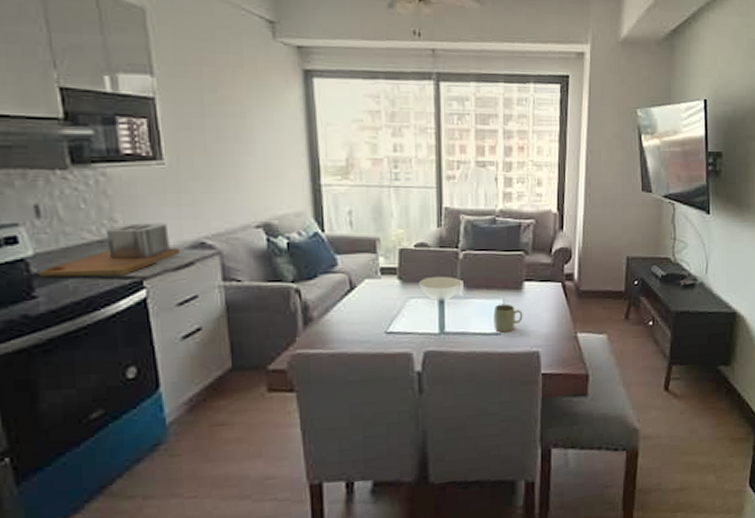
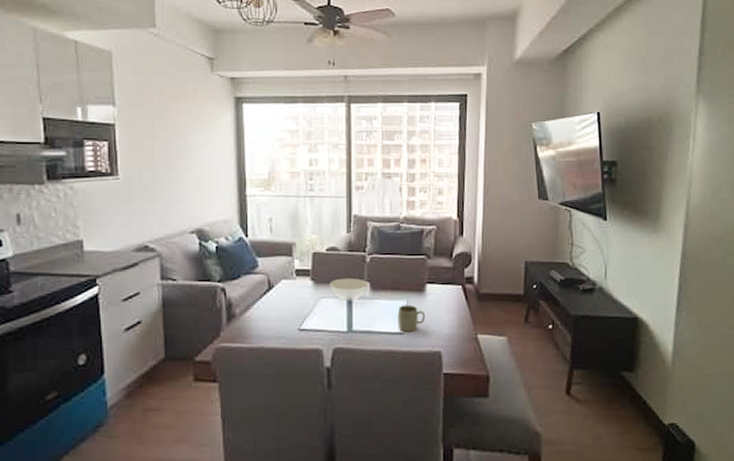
cutting board: present [37,248,181,278] -> none [14,251,128,276]
toaster: present [105,223,170,259] -> none [69,229,120,260]

